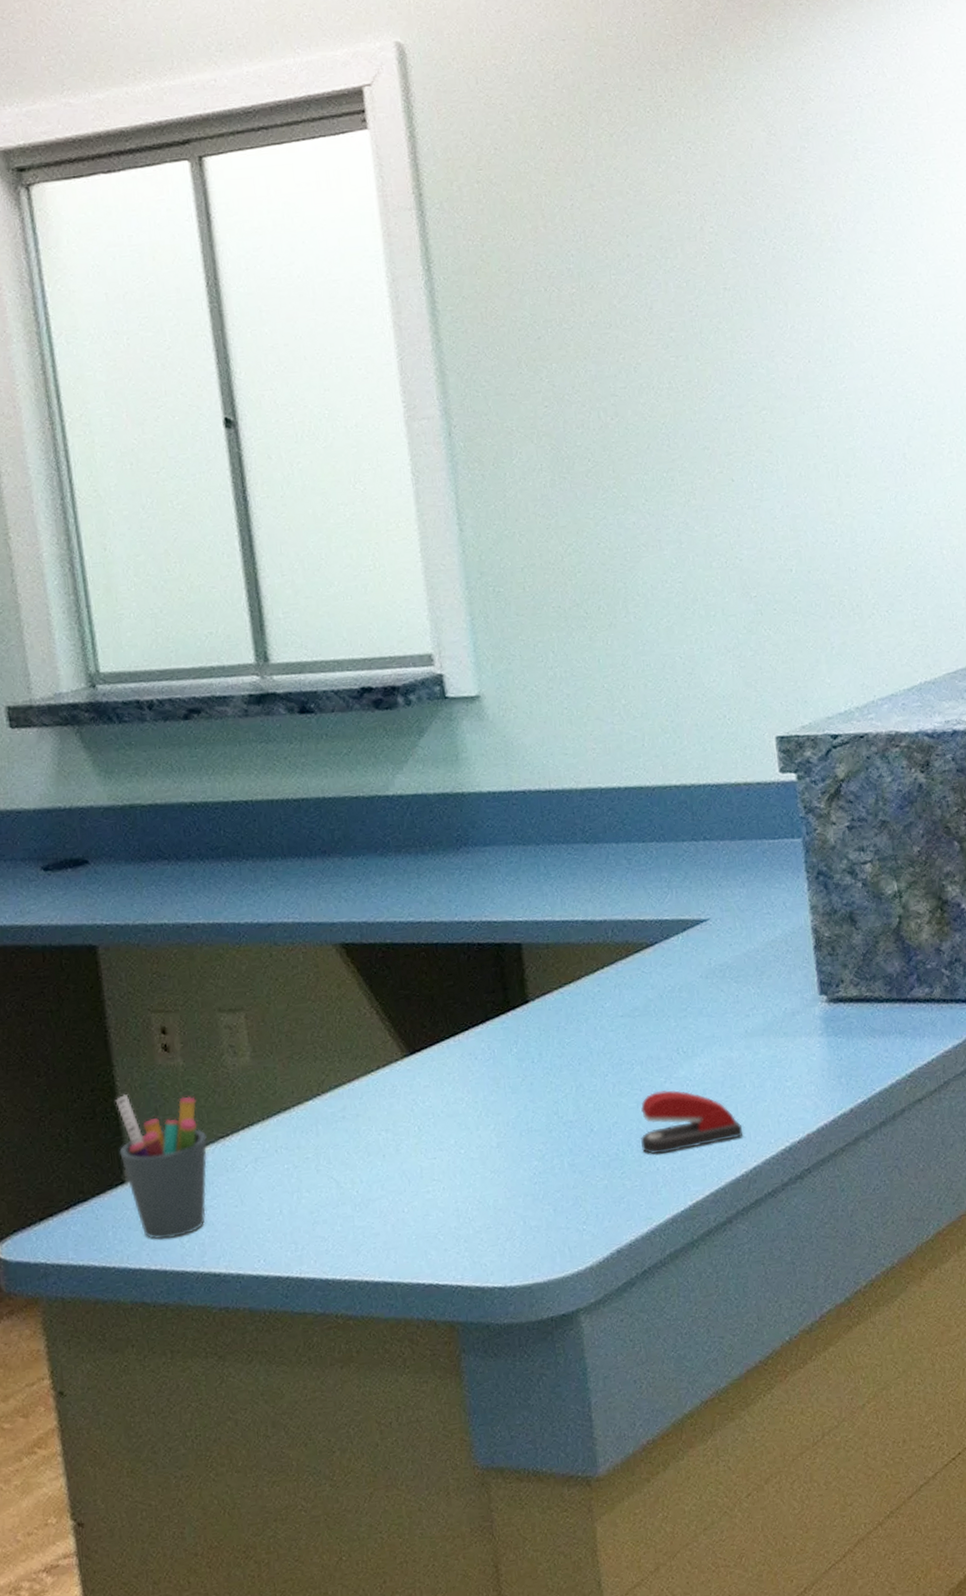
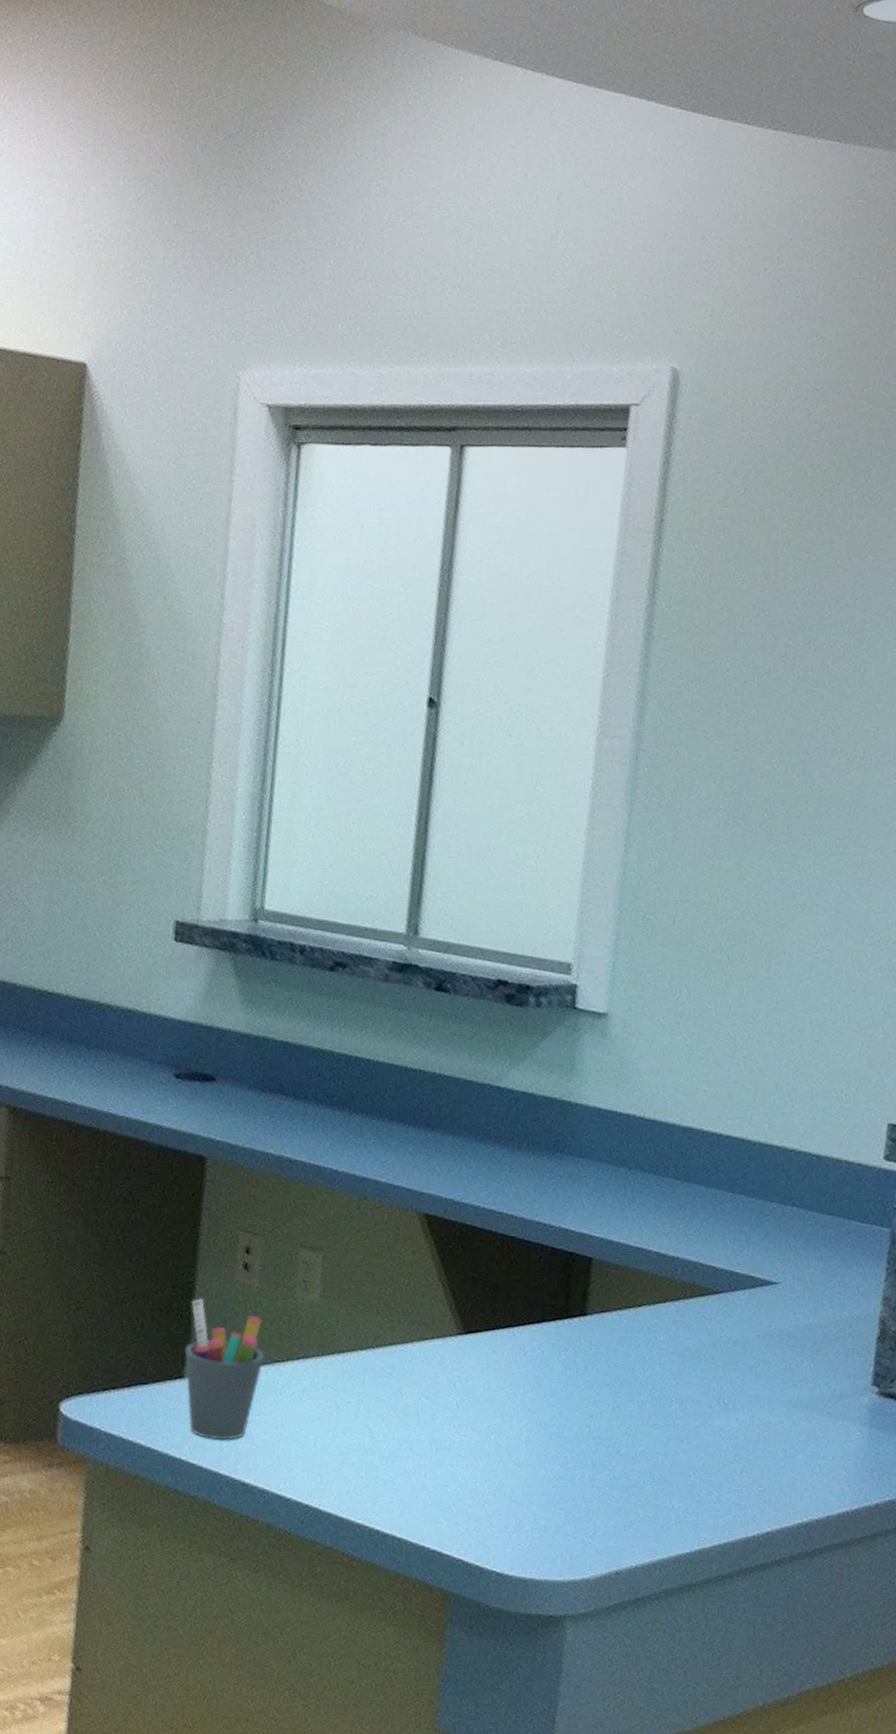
stapler: present [641,1090,743,1154] -> none [662,1433,765,1500]

